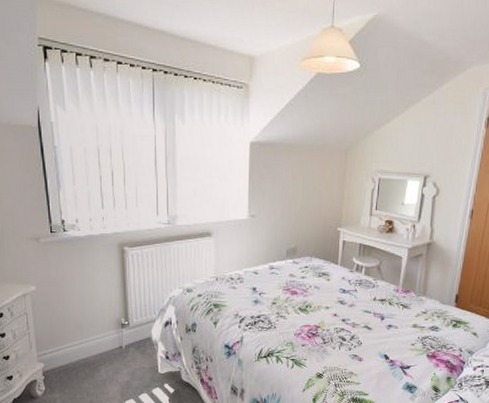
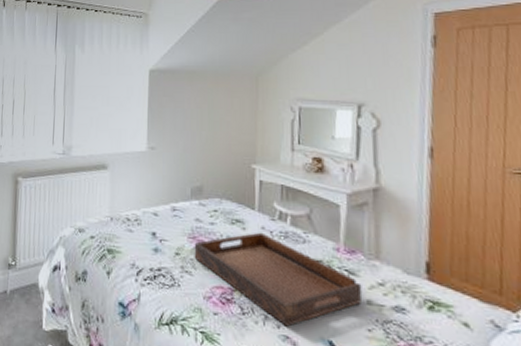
serving tray: none [288,281,411,349] -> present [194,232,363,327]

